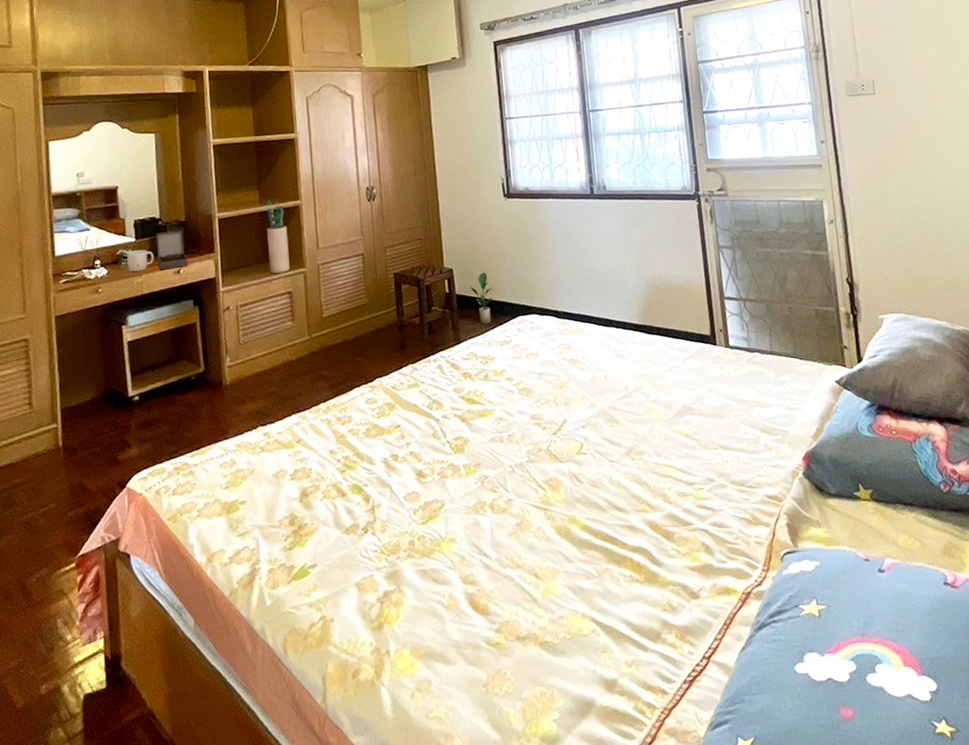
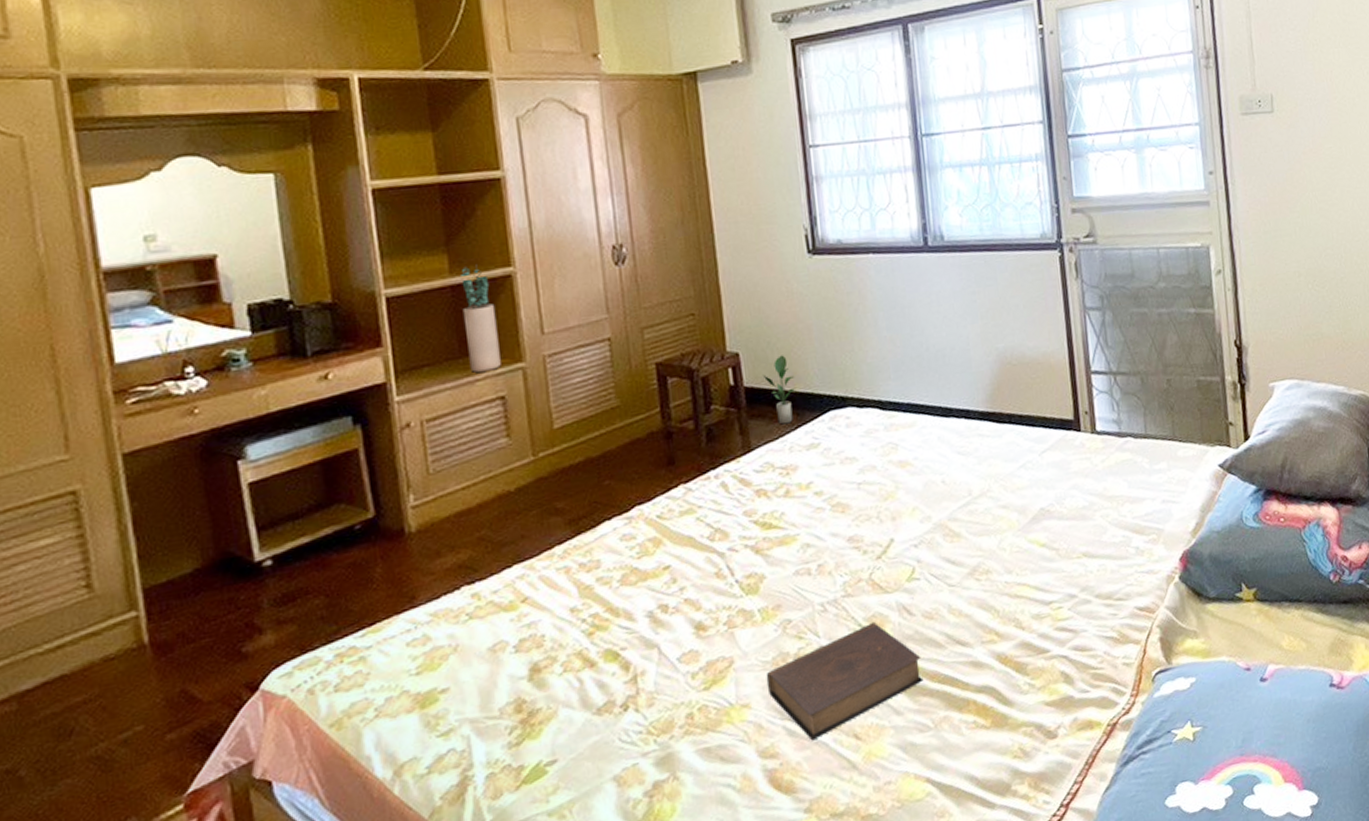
mug: present [127,249,154,273] -> none [239,346,285,382]
jewelry box: present [156,230,188,270] -> none [285,316,341,376]
book: none [468,484,590,575] -> present [766,621,924,741]

